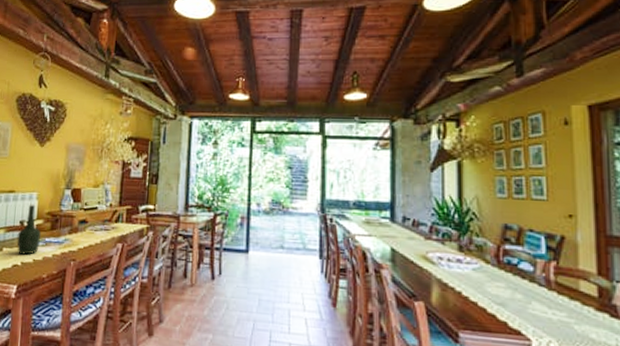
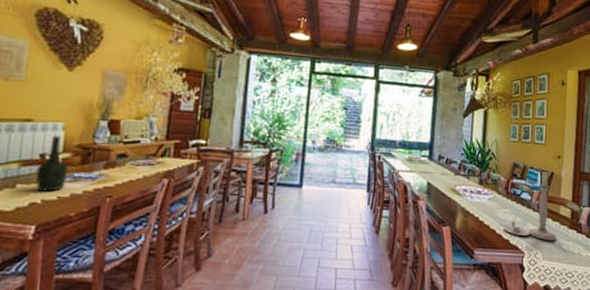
candlestick: none [498,234,579,326] -> present [504,171,557,241]

